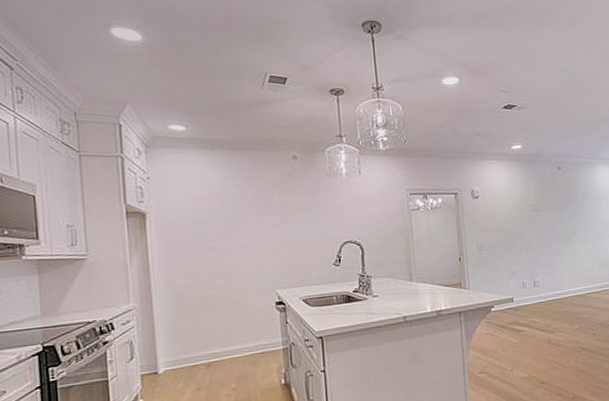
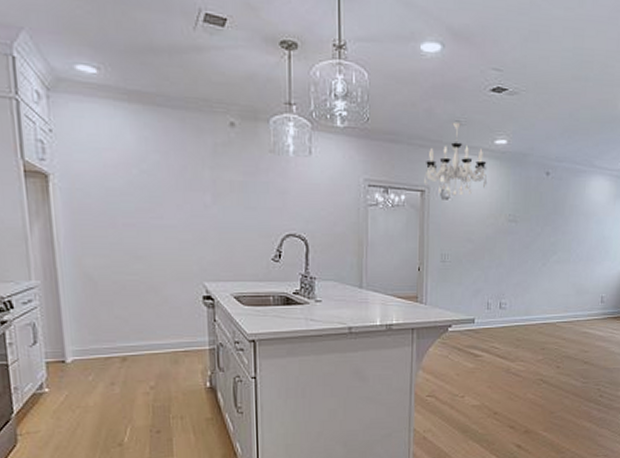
chandelier: none [456,135,510,195] -> present [424,122,488,196]

